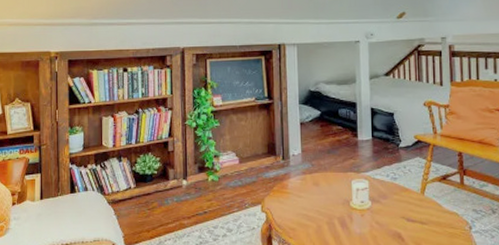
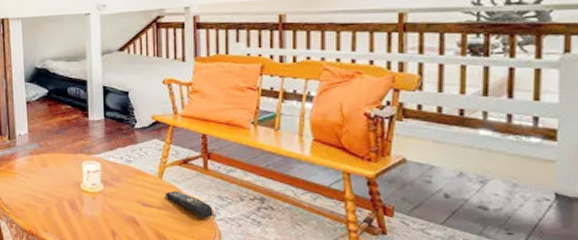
remote control: none [427,205,469,231] -> present [166,190,213,218]

